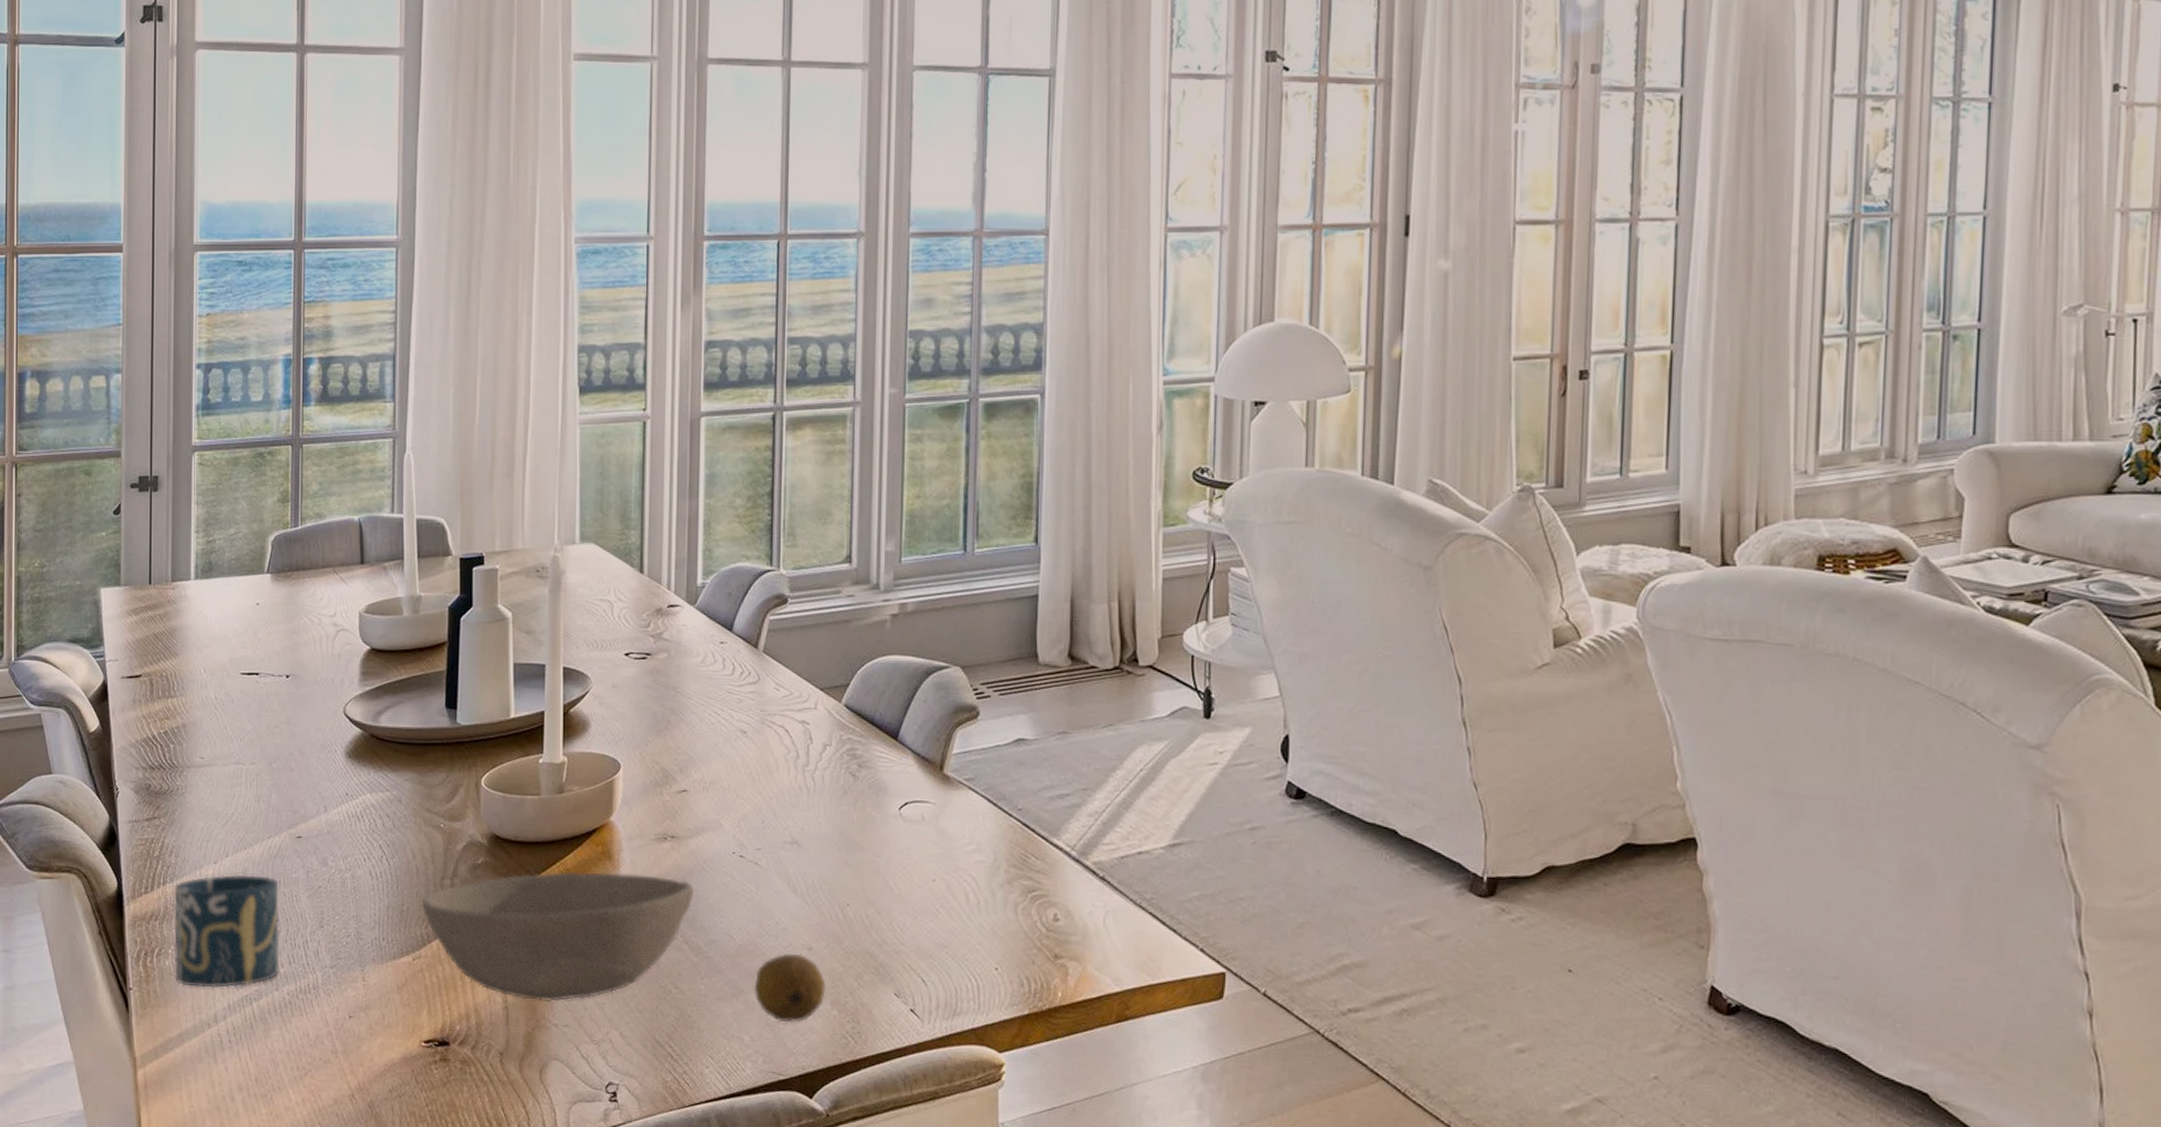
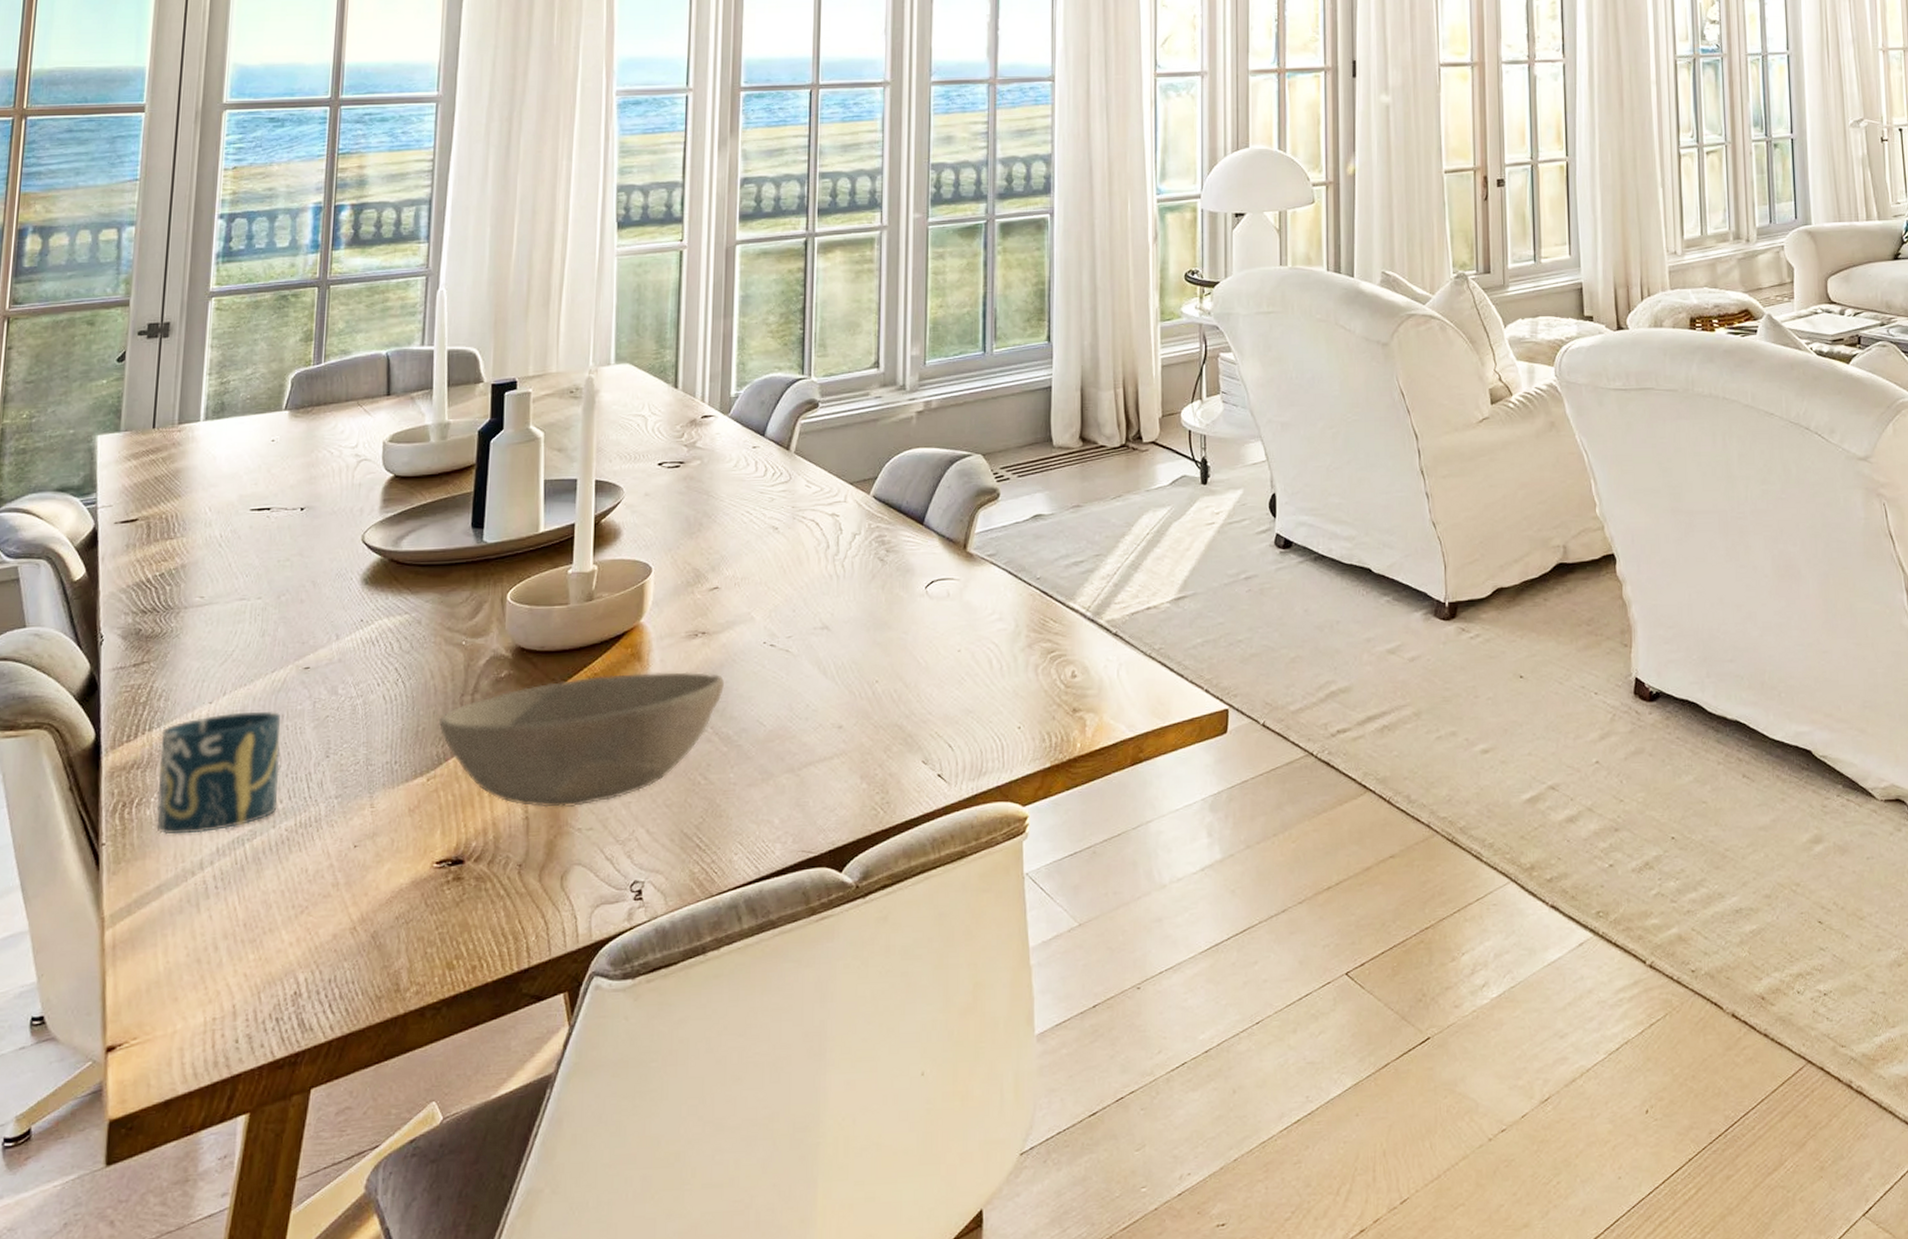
fruit: present [754,952,826,1023] -> none [784,732,855,802]

